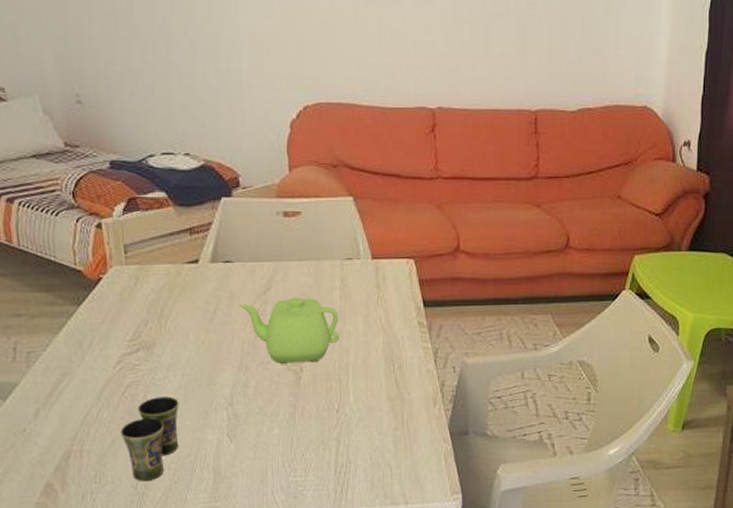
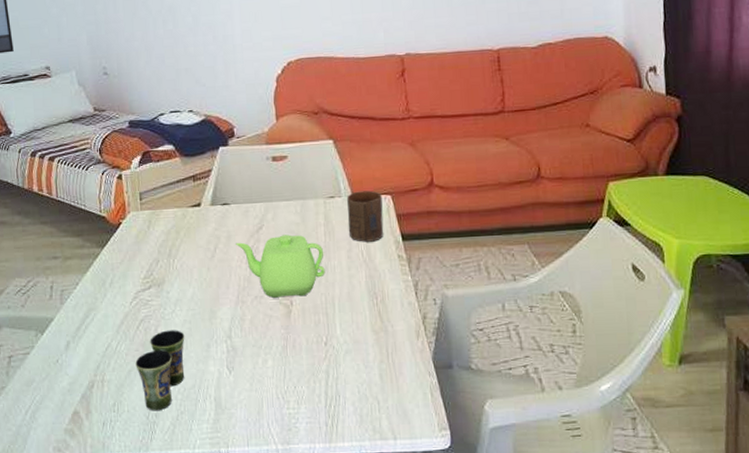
cup: none [365,253,405,308] -> present [346,190,384,242]

